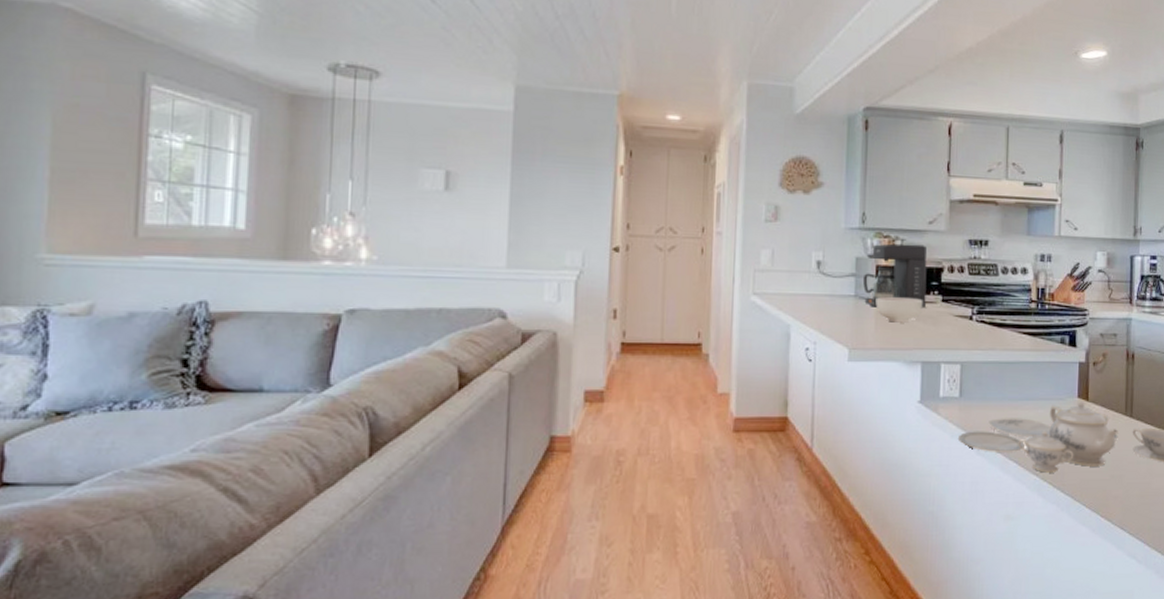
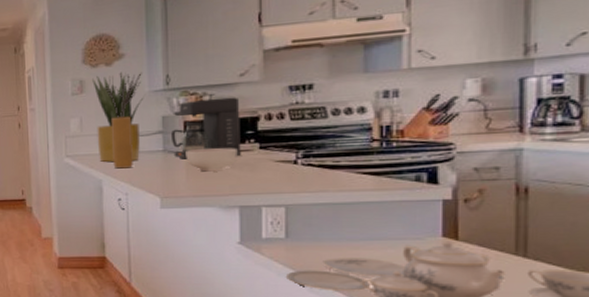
planter: none [788,202,840,305] -> present [92,72,144,163]
vase: none [801,204,840,313] -> present [105,71,142,169]

